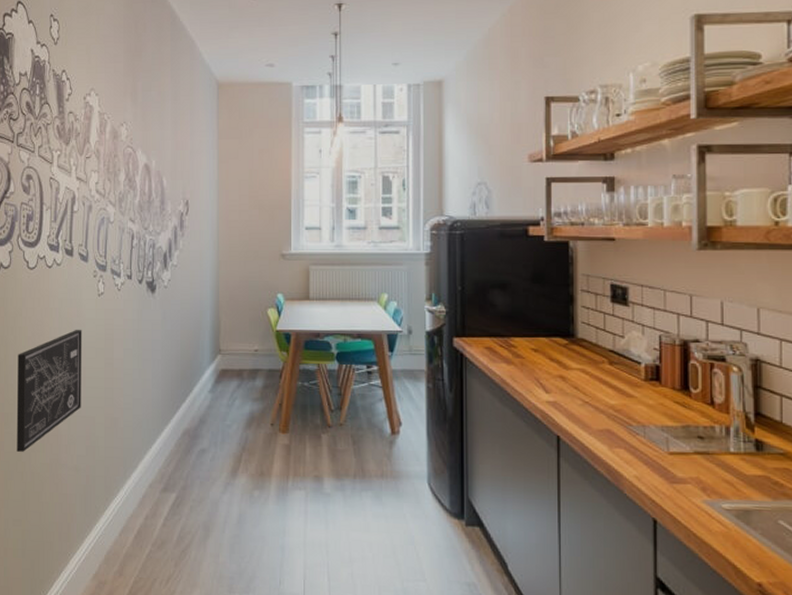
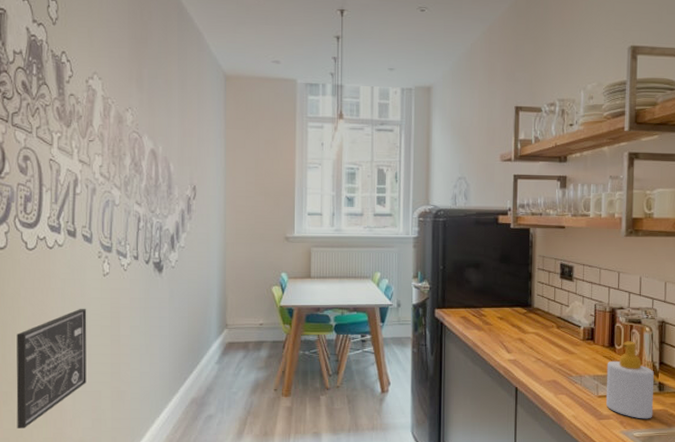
soap bottle: none [679,383,749,487] -> present [606,341,654,419]

